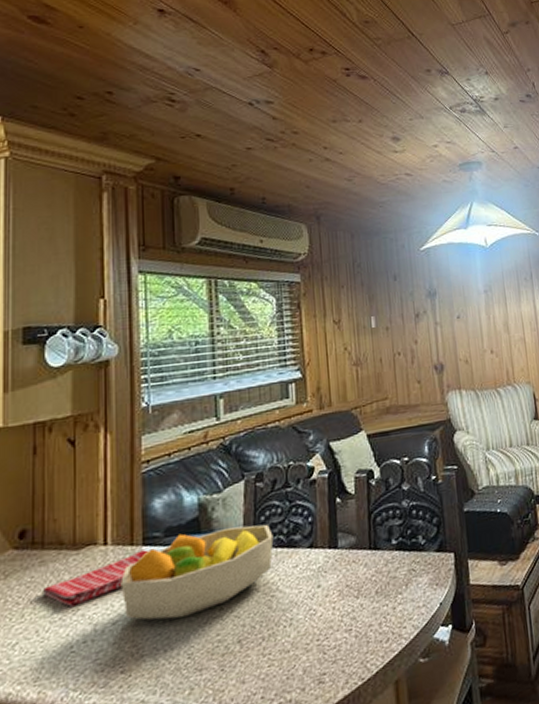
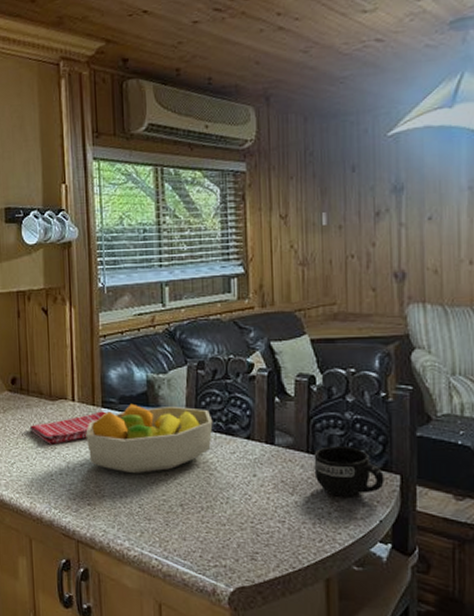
mug: none [376,534,441,590] -> present [314,446,384,497]

